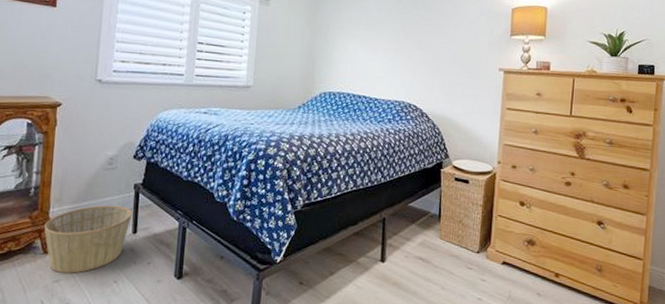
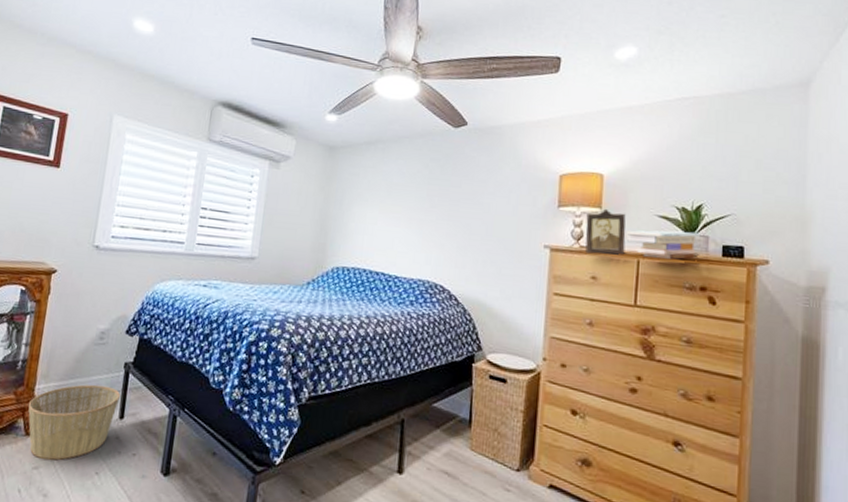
photo frame: none [532,36,565,75] -> present [585,208,626,256]
books: none [565,54,623,78] -> present [627,230,701,261]

